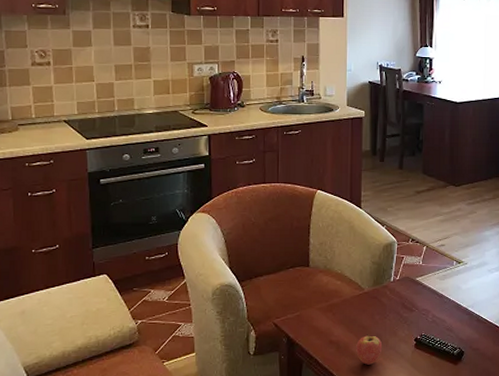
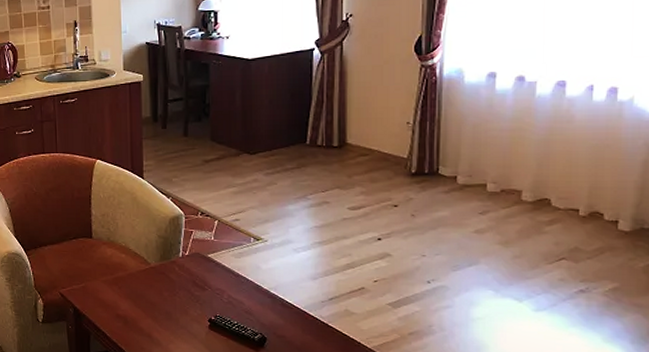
fruit: present [356,334,383,365] -> none [145,311,173,343]

